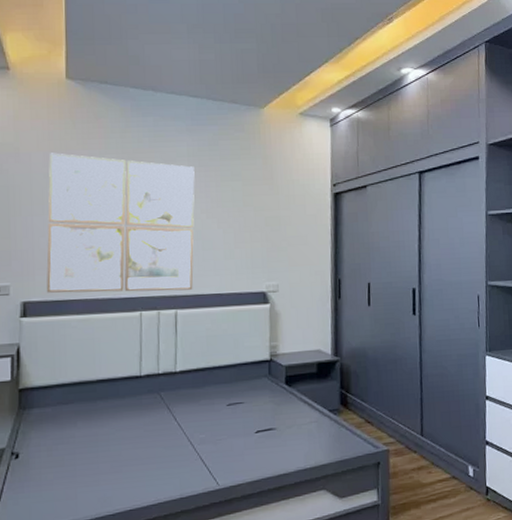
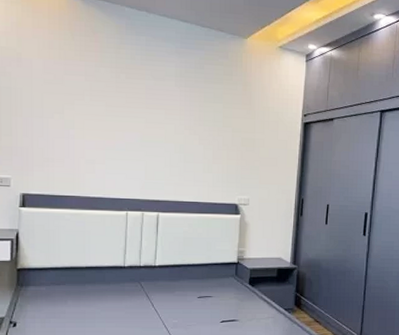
wall art: present [46,152,195,293] -> none [43,61,181,196]

